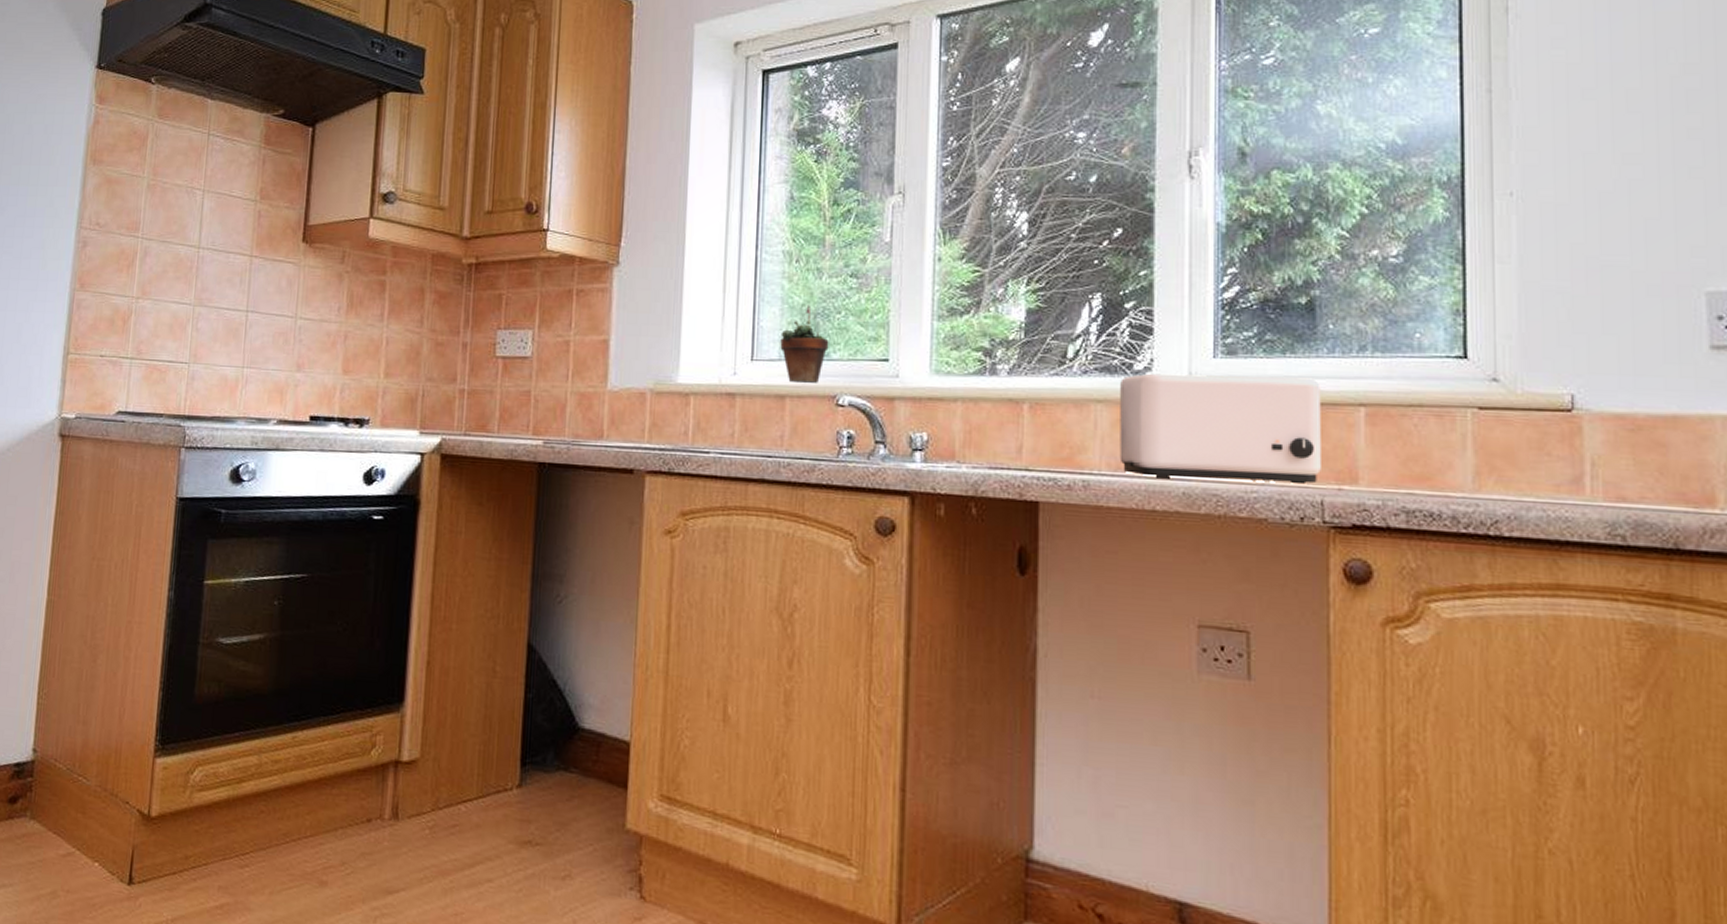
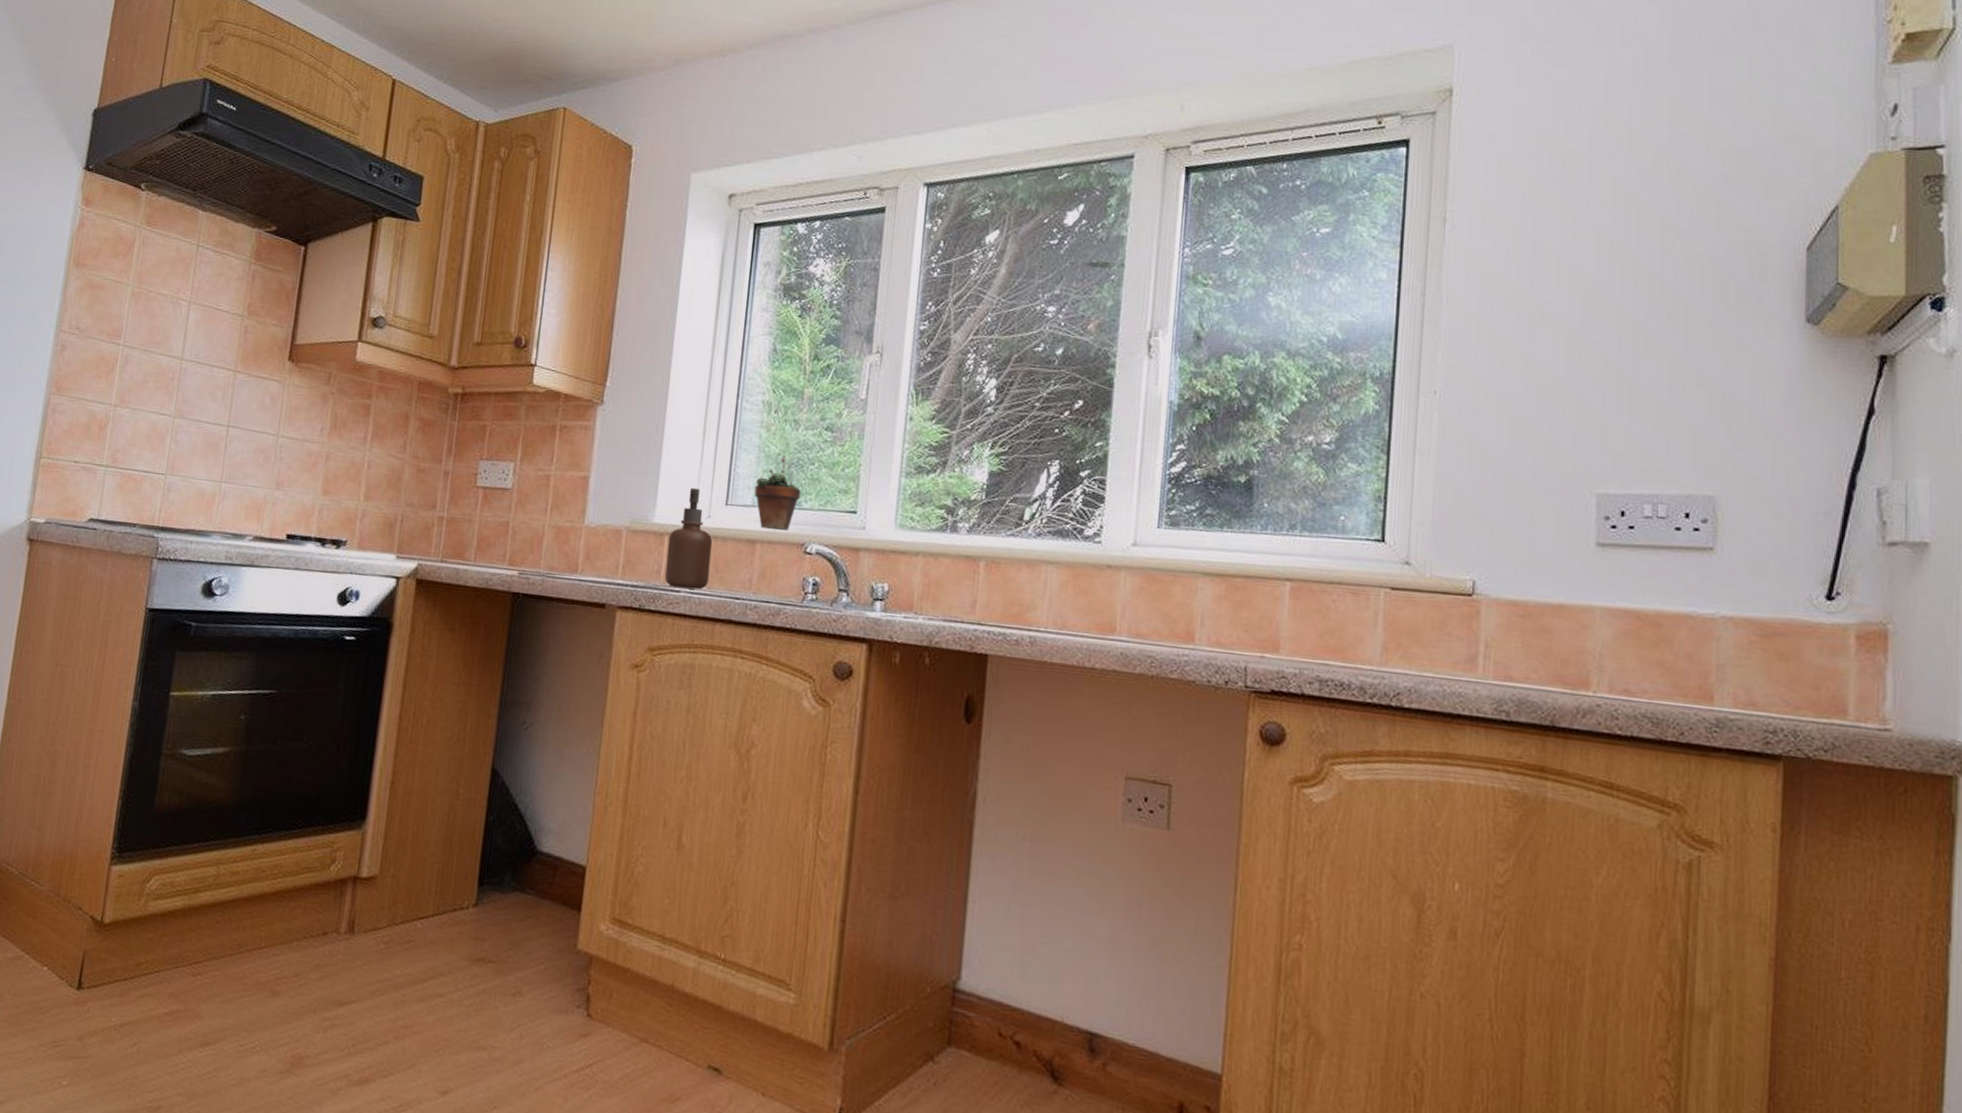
soap dispenser: none [692,344,740,450] -> present [664,487,713,590]
toaster: present [1119,373,1321,485] -> none [1065,539,1252,651]

